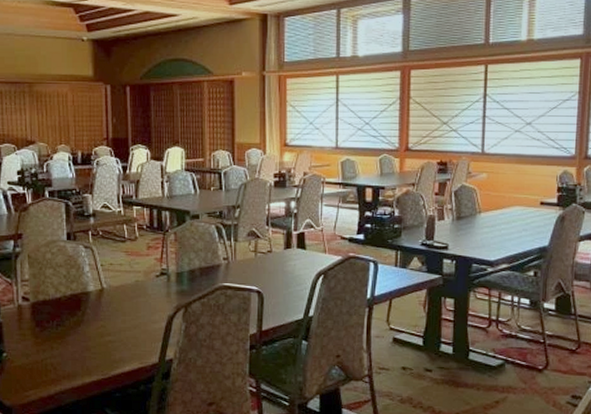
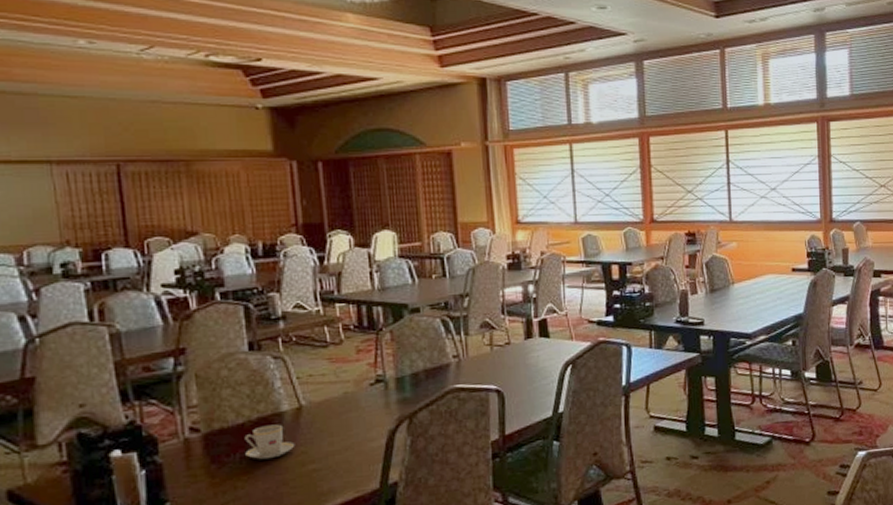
teacup: none [60,301,97,328] -> present [244,424,295,460]

